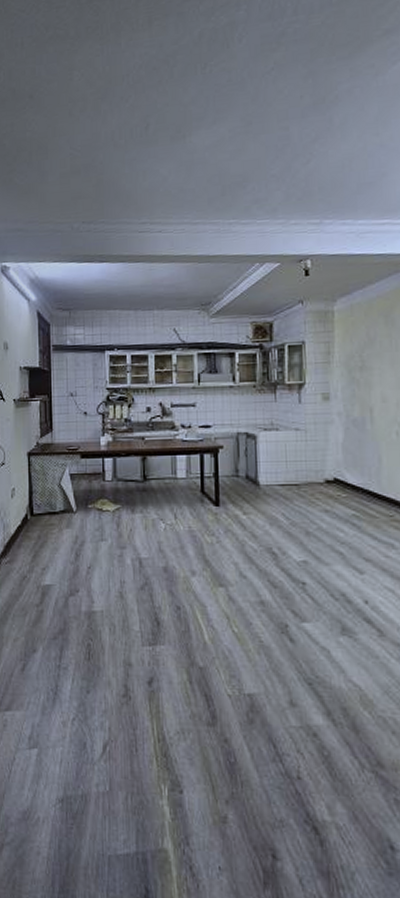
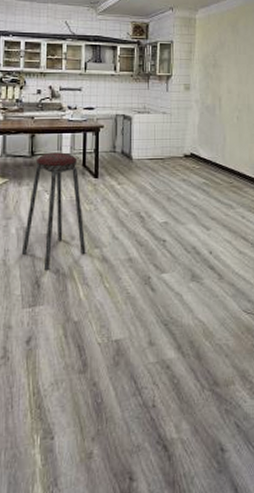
music stool: none [138,476,209,607] -> present [21,152,86,270]

